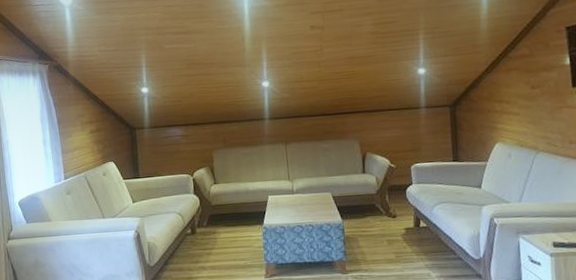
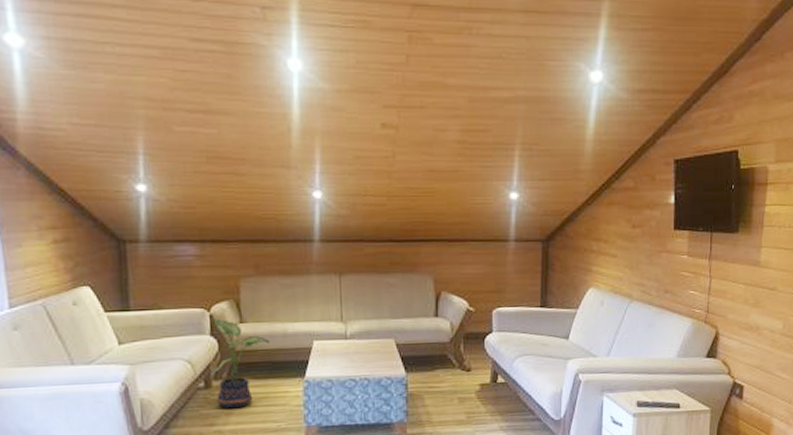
potted plant: none [195,182,236,250] -> present [212,320,270,409]

